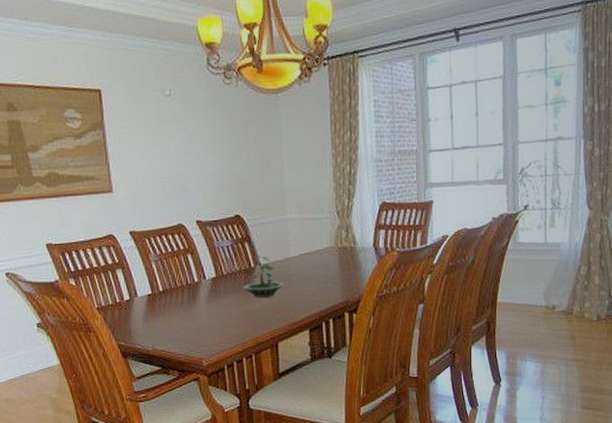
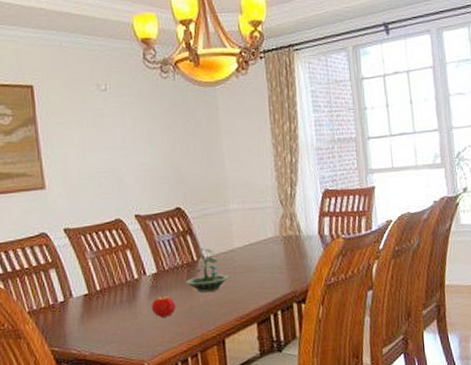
fruit: none [210,299,233,319] -> present [152,295,176,317]

